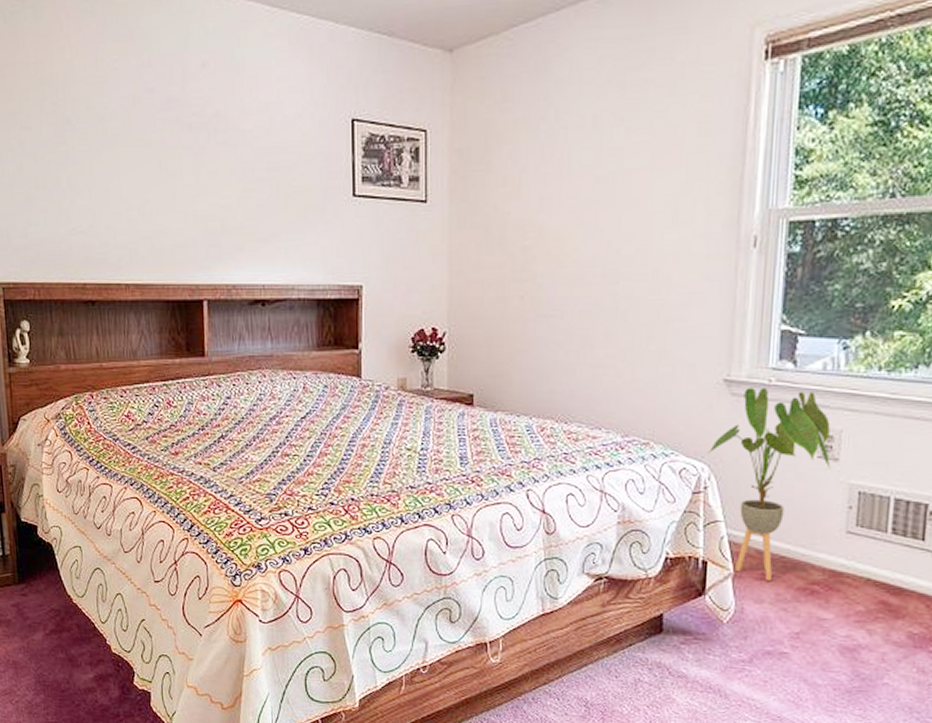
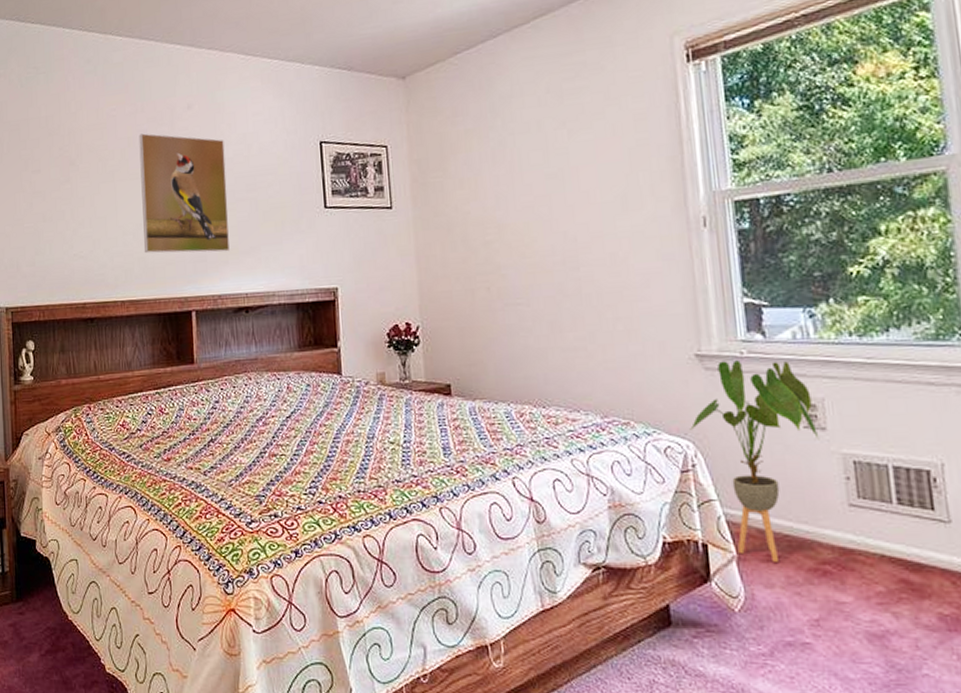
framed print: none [145,92,247,238] -> present [139,133,230,254]

